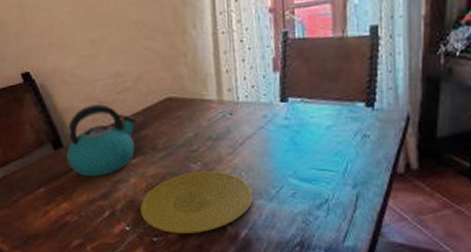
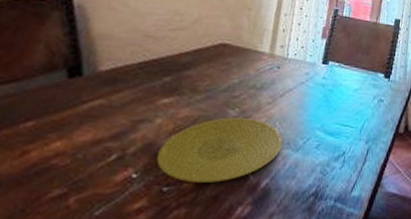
kettle: present [66,104,137,177] -> none [81,36,184,114]

